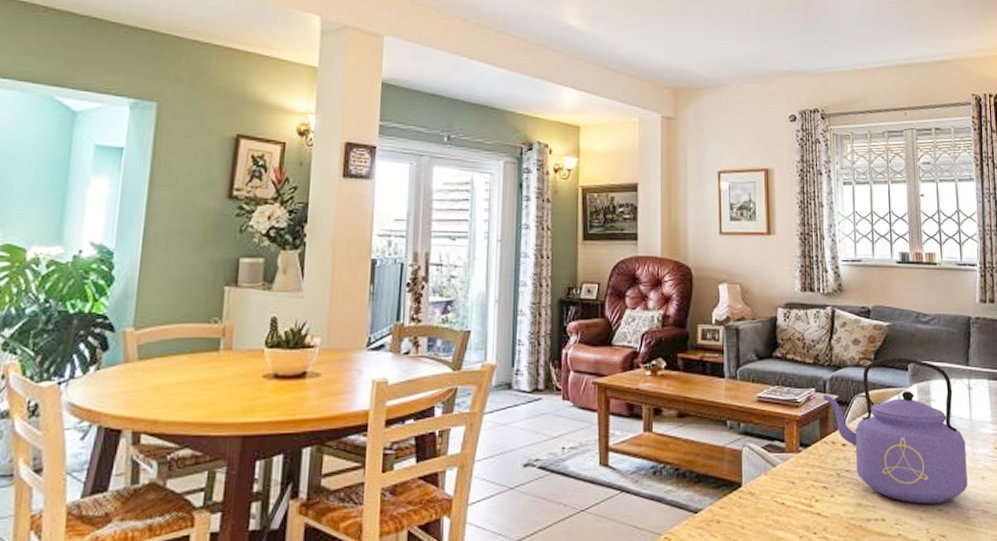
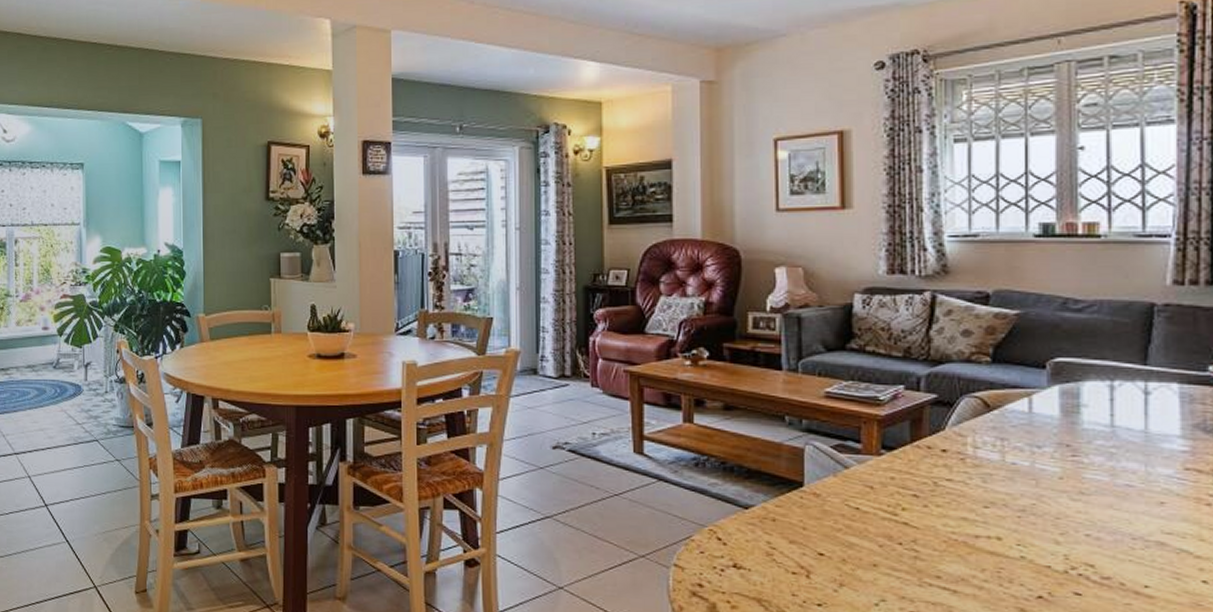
kettle: present [823,357,968,504] -> none [916,352,1135,528]

